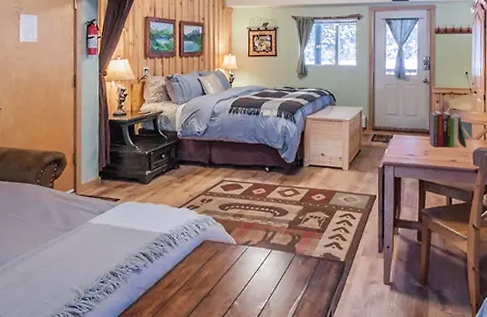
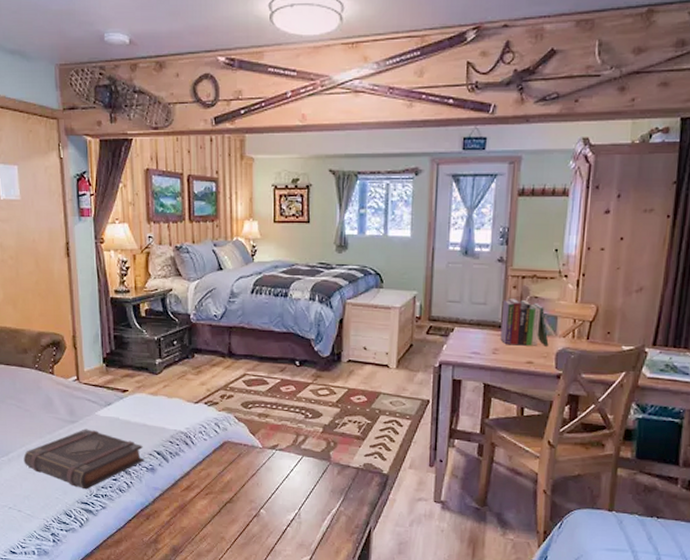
book: none [17,236,131,294] -> present [23,429,144,490]

